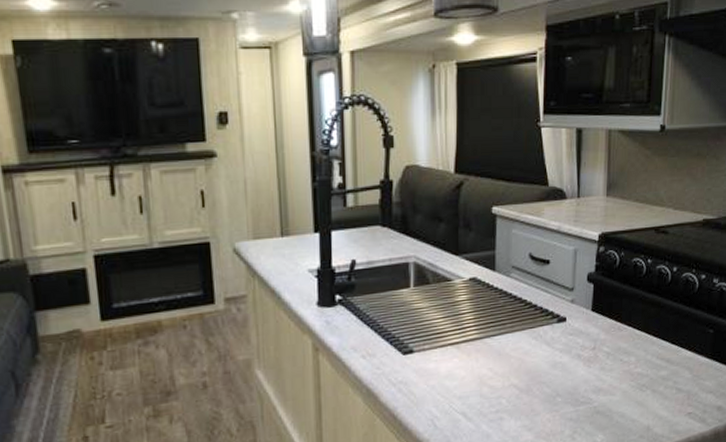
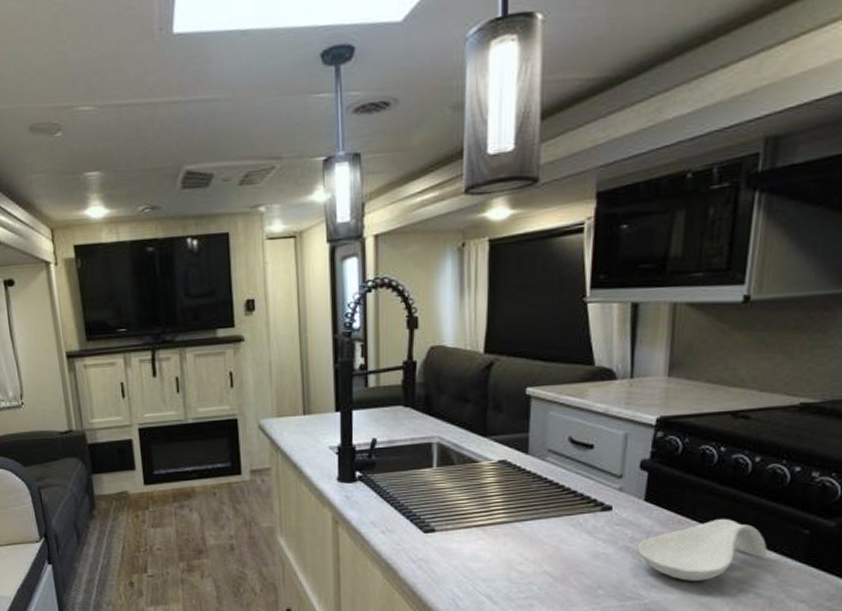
spoon rest: none [587,323,684,383] -> present [636,519,767,581]

